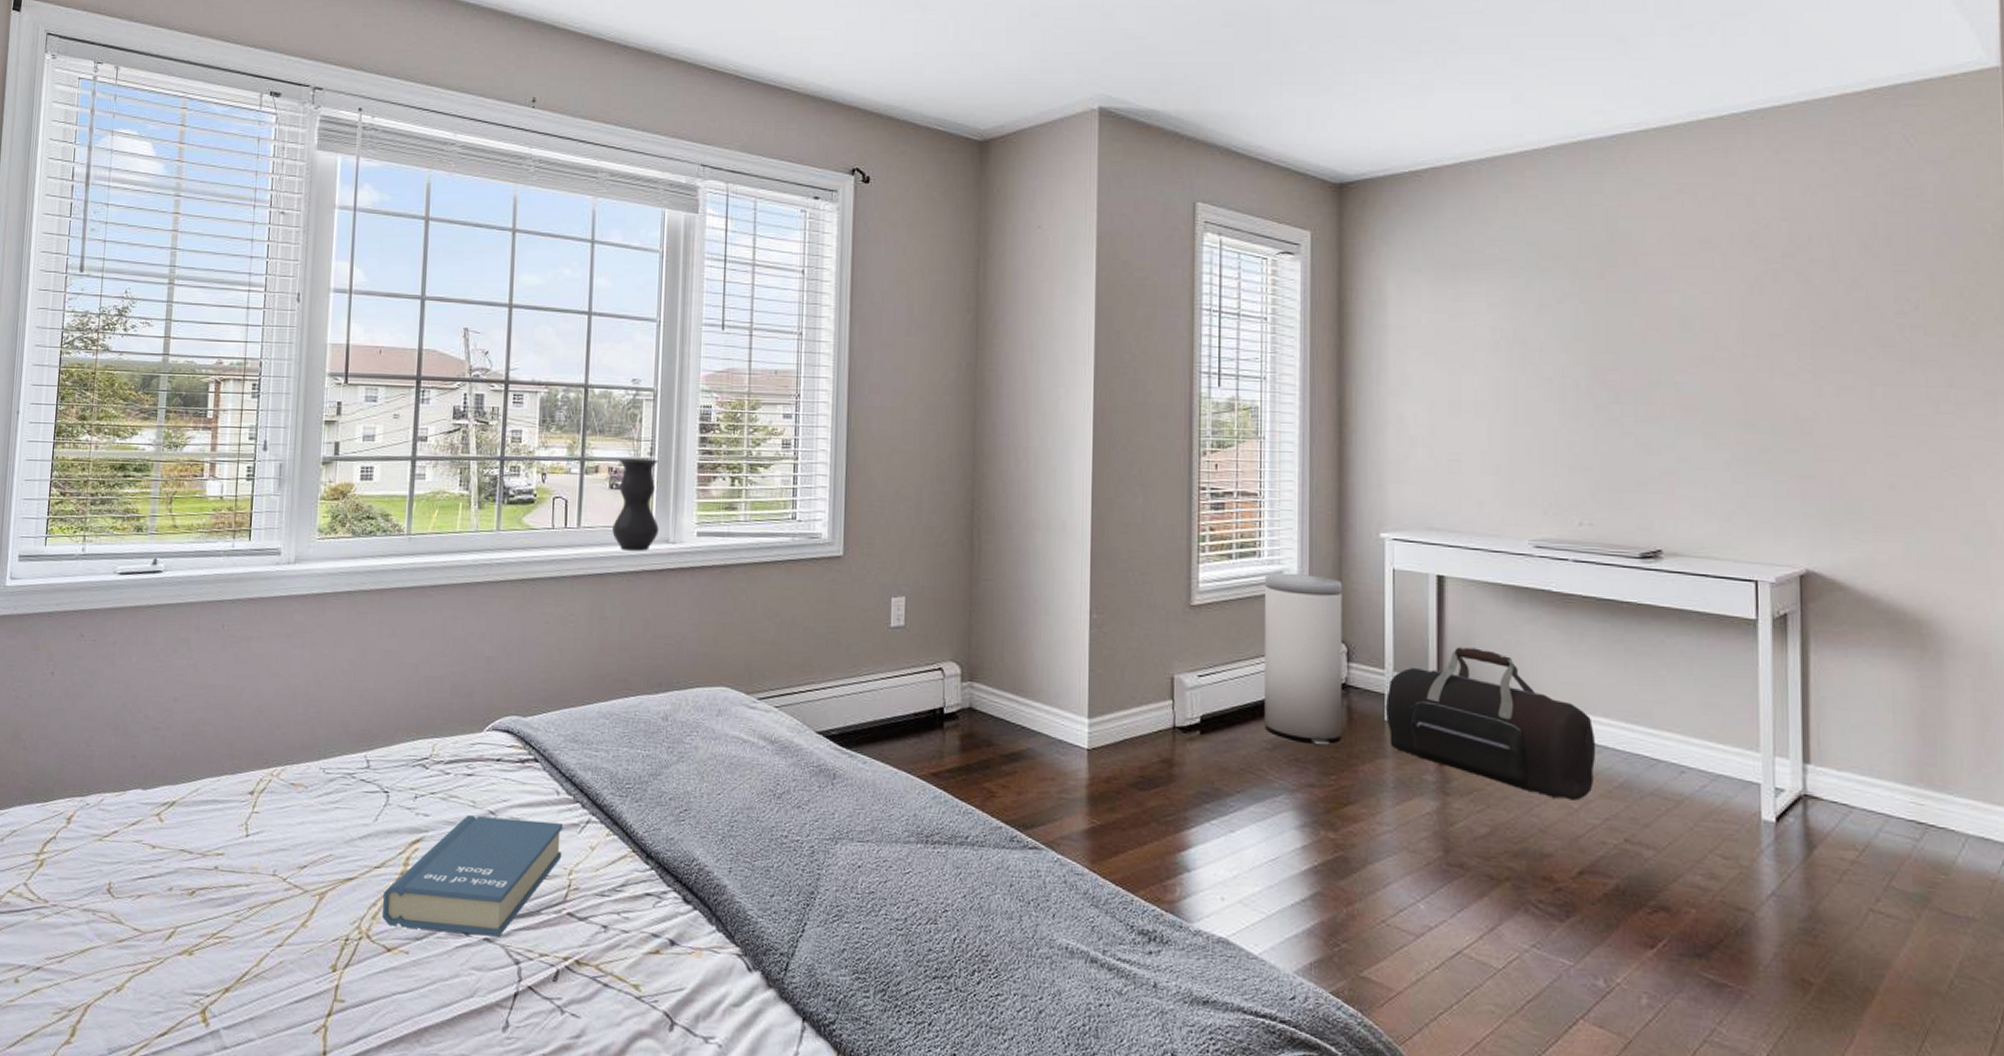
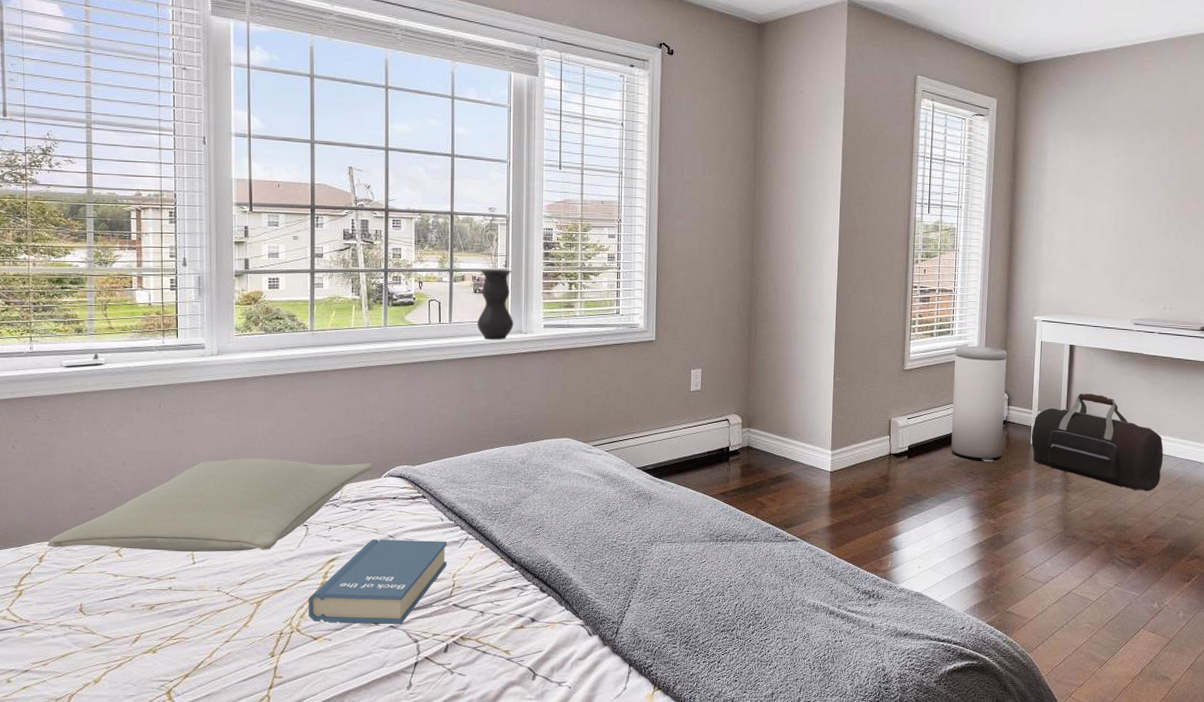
pillow: none [78,698,475,824] -> present [47,458,374,552]

